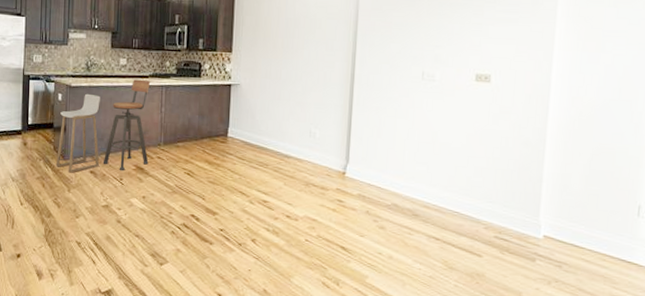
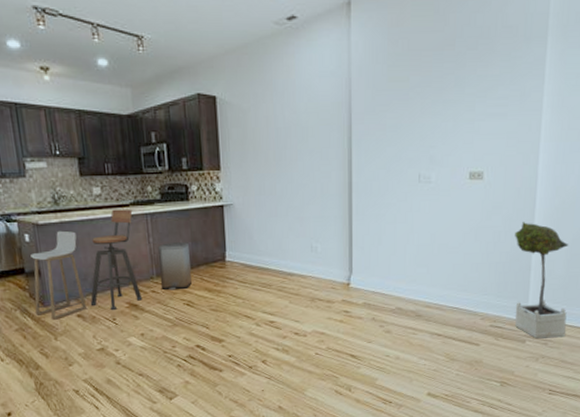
pedal bin: none [166,114,196,159] -> present [157,242,192,290]
potted tree: none [523,130,587,262] -> present [515,222,569,339]

